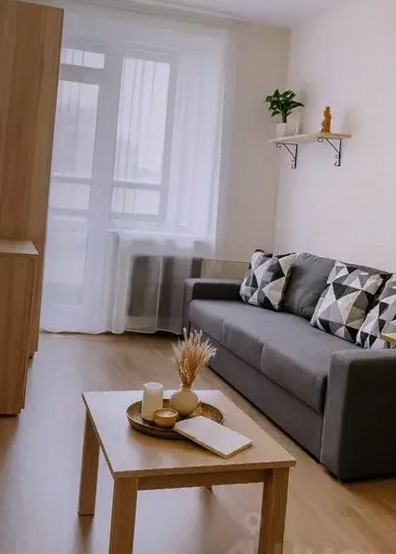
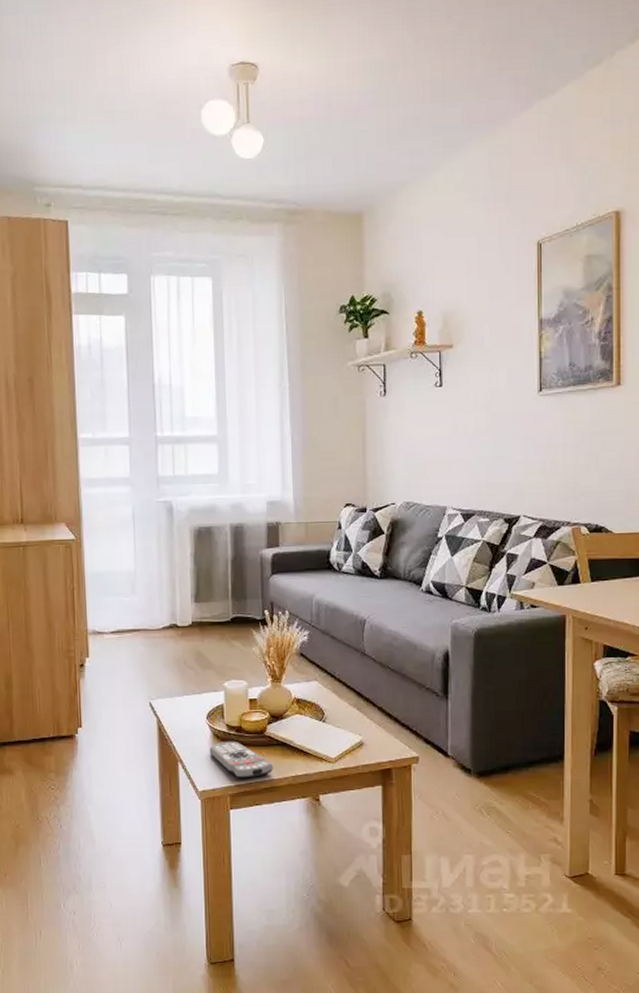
remote control: none [126,432,178,466] -> present [209,741,274,779]

